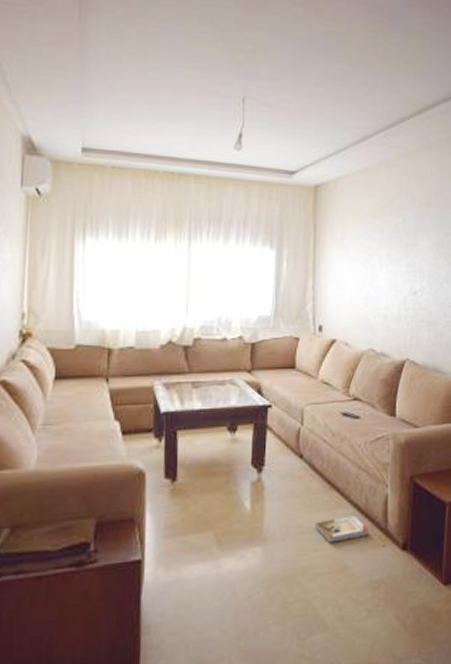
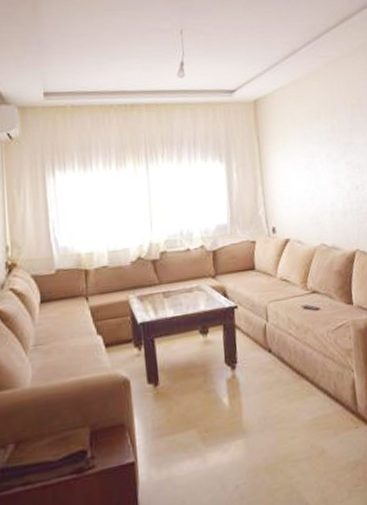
book: present [315,515,369,543] -> none [290,401,341,430]

